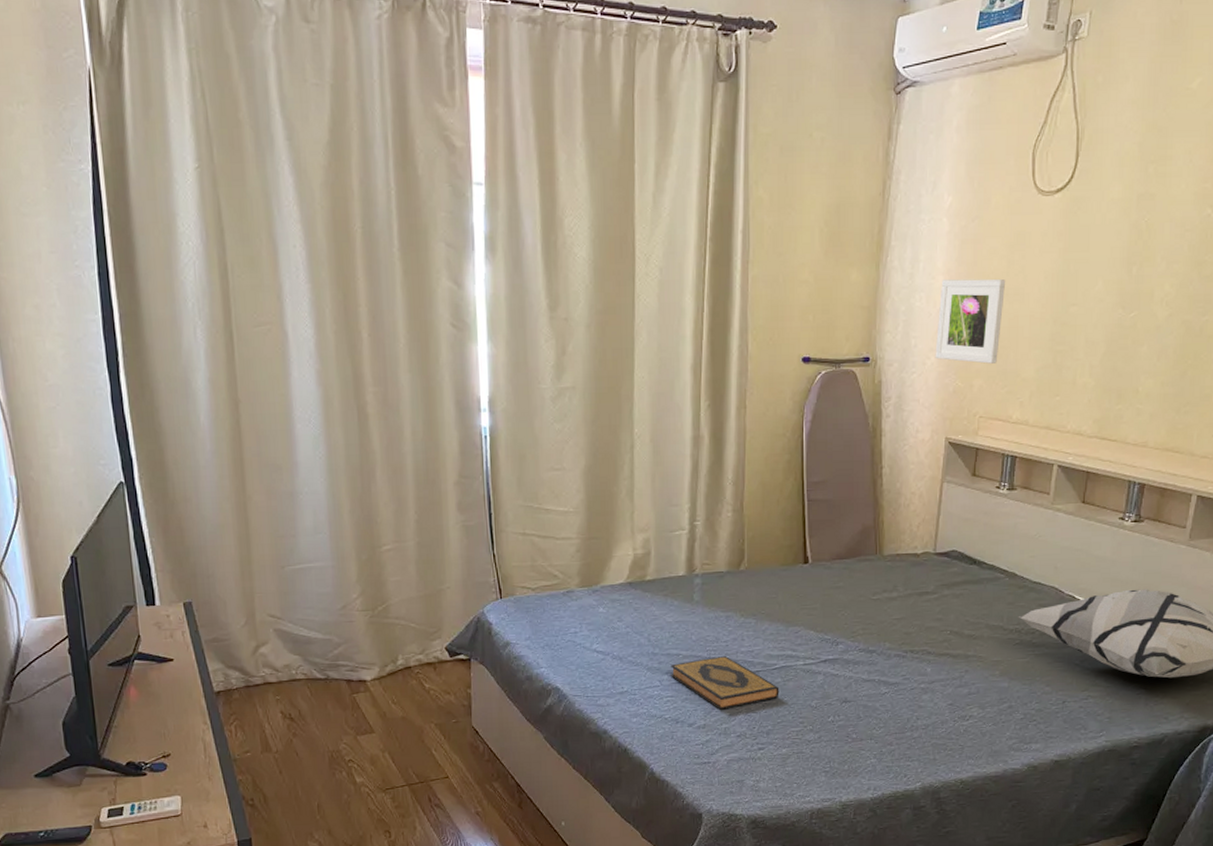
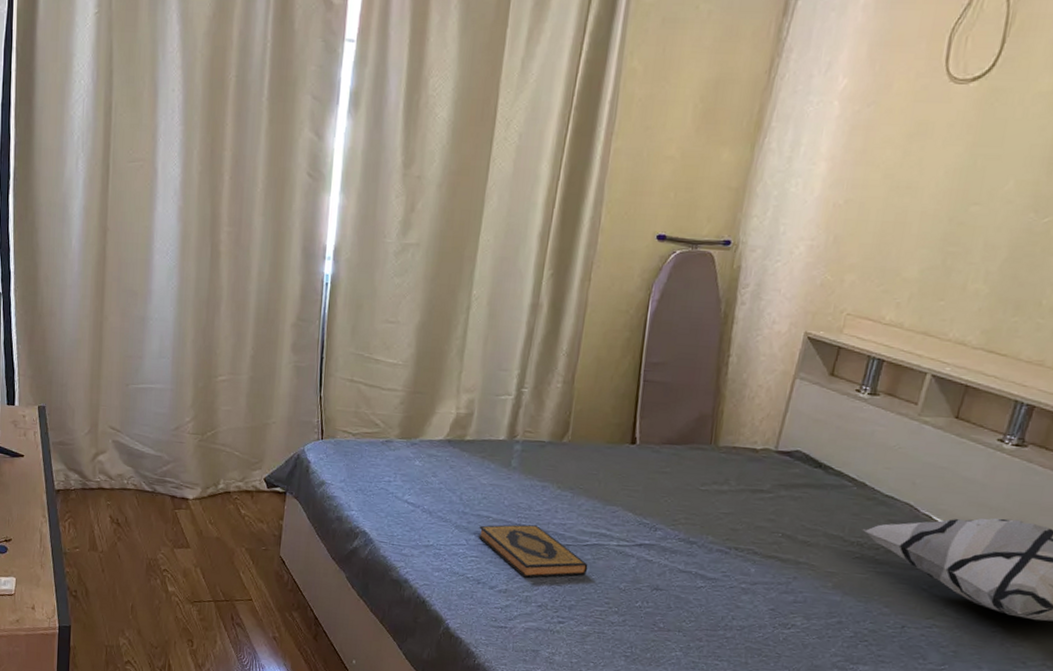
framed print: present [935,278,1006,364] -> none [804,166,899,259]

